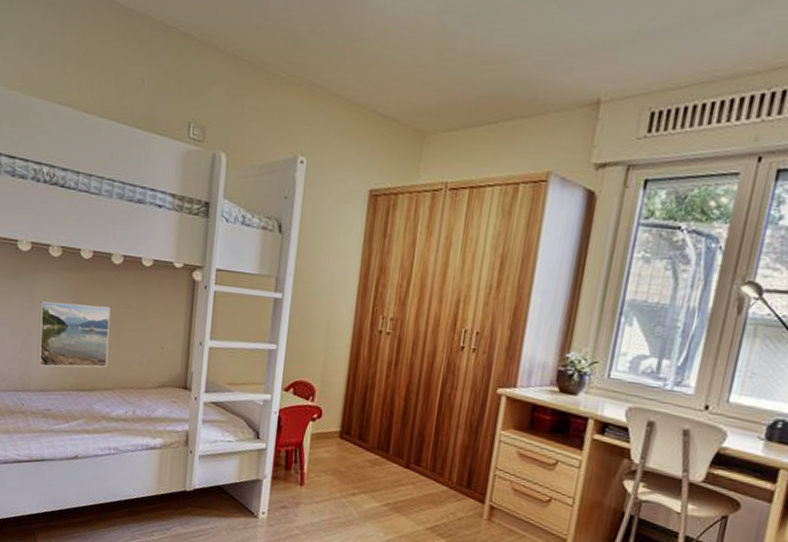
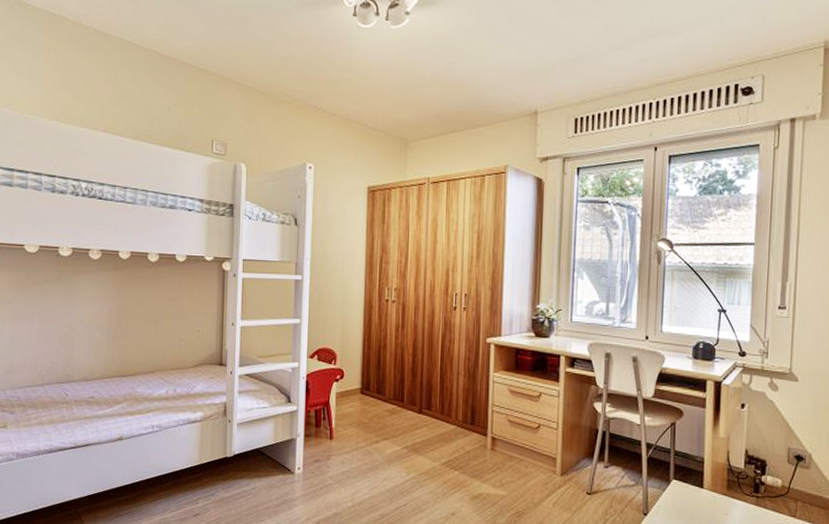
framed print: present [37,301,111,368] -> none [80,298,149,359]

